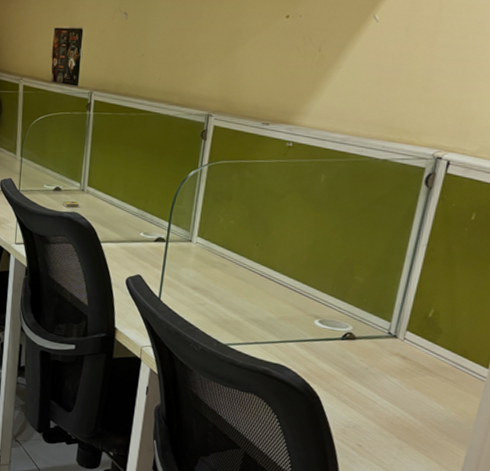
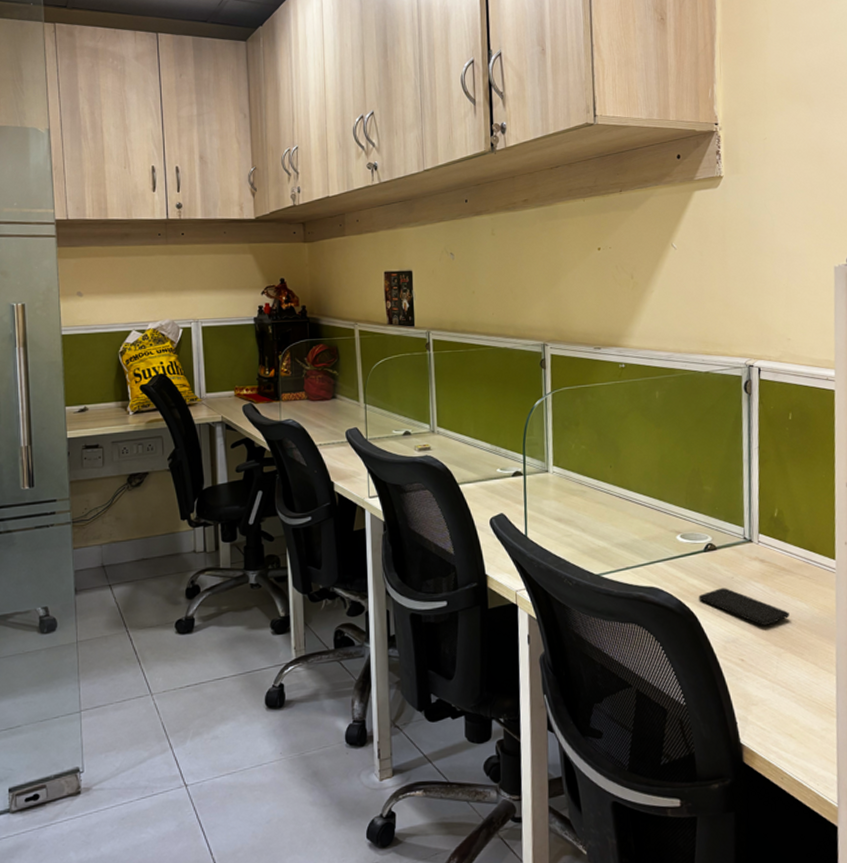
smartphone: none [326,376,422,419] -> present [698,588,790,625]

